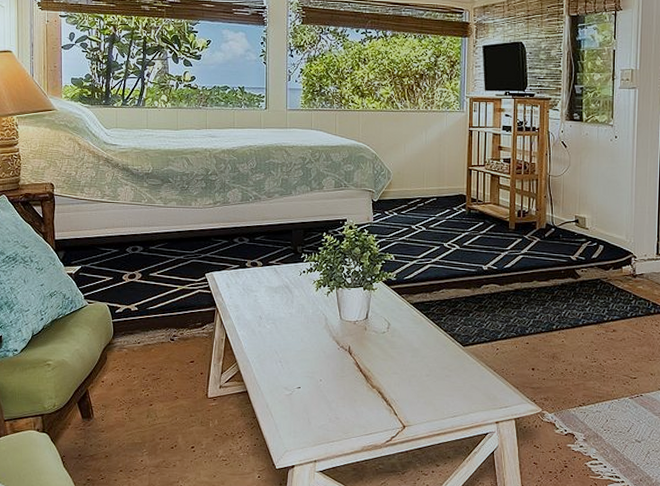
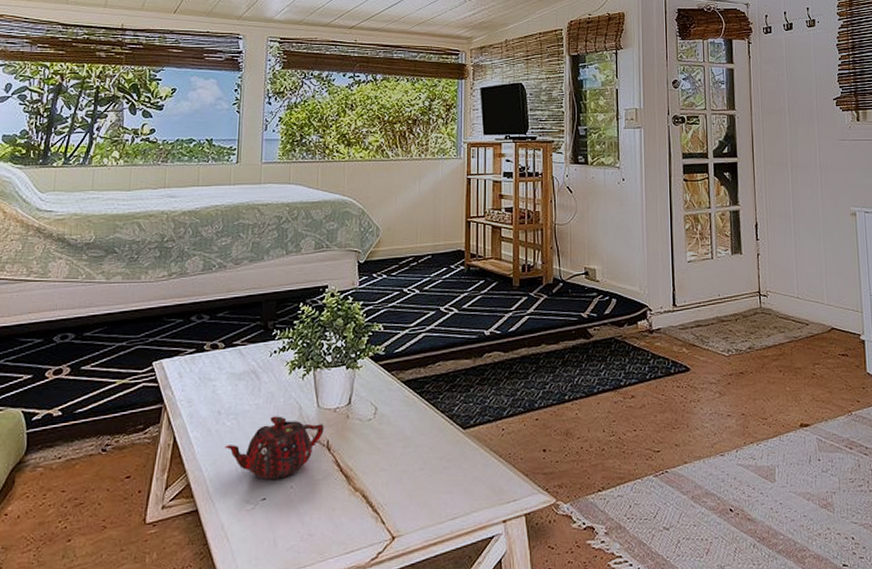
teapot: none [266,324,346,373] -> present [225,416,324,480]

